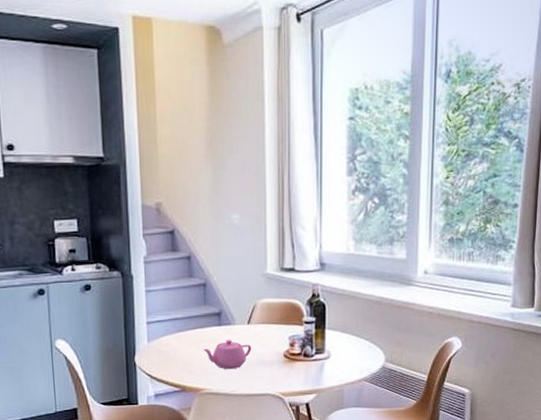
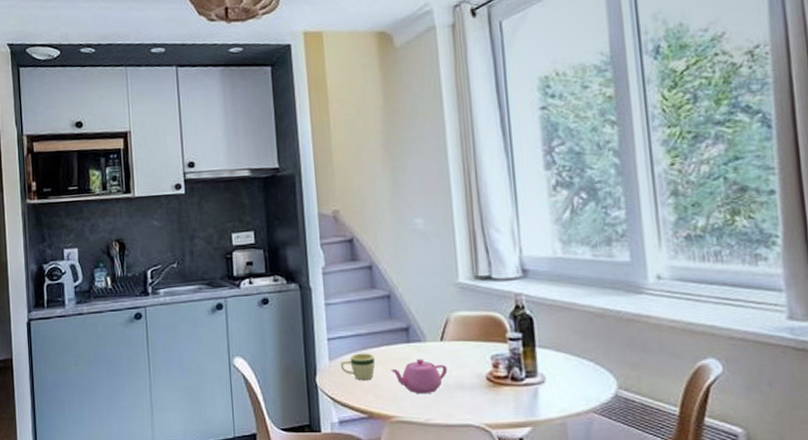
mug: none [157,335,190,359] -> present [340,353,376,381]

